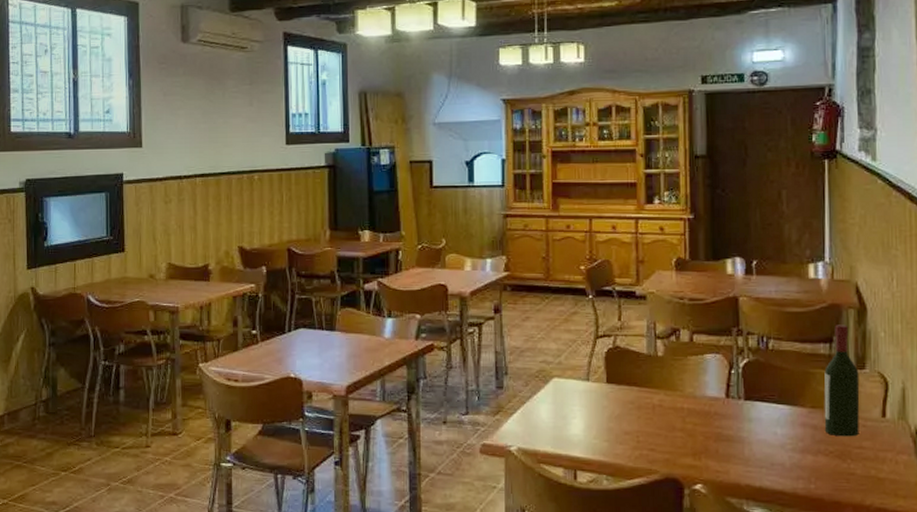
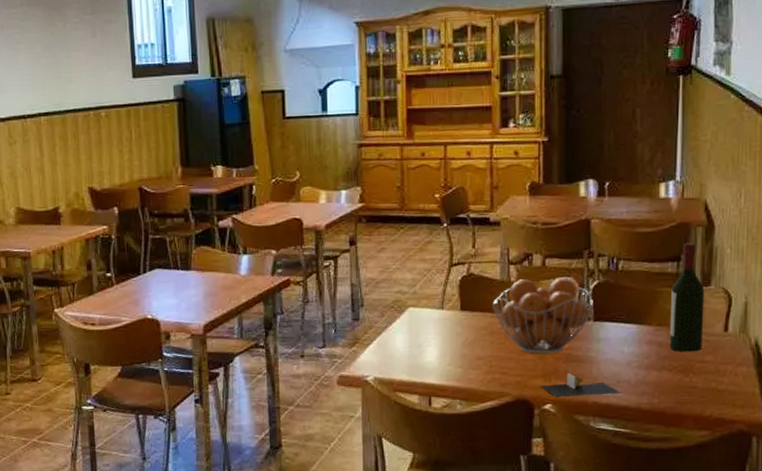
fruit basket: none [640,354,743,431] -> present [493,278,593,354]
napkin holder: none [691,453,775,478] -> present [541,374,621,398]

